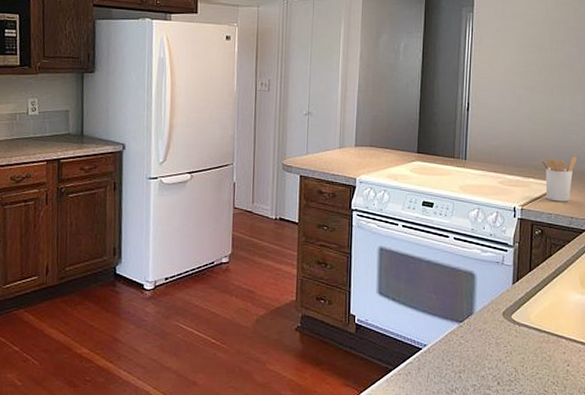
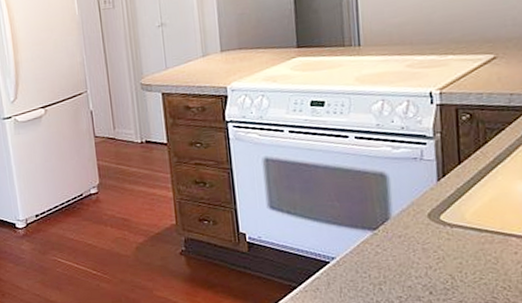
utensil holder: present [541,156,576,202] -> none [461,19,511,78]

